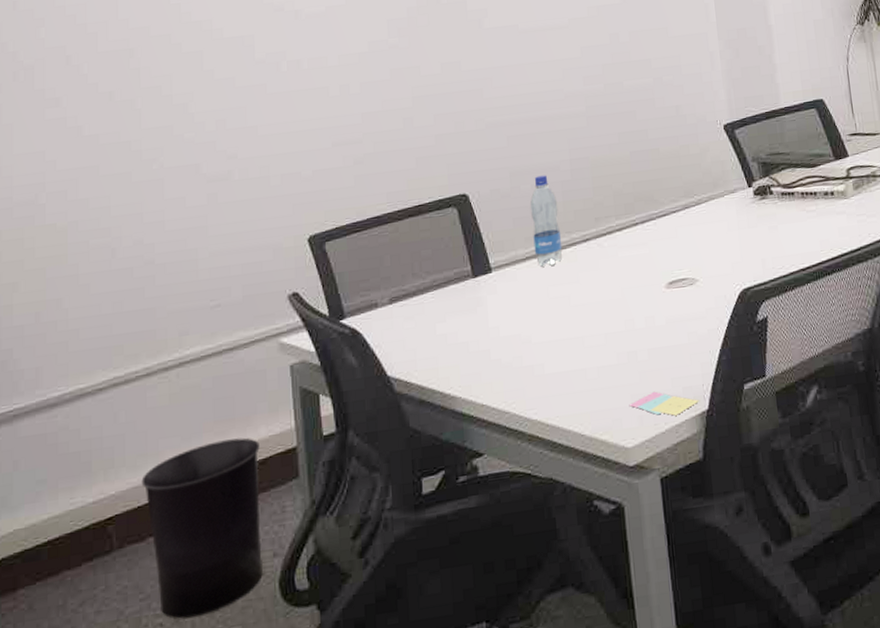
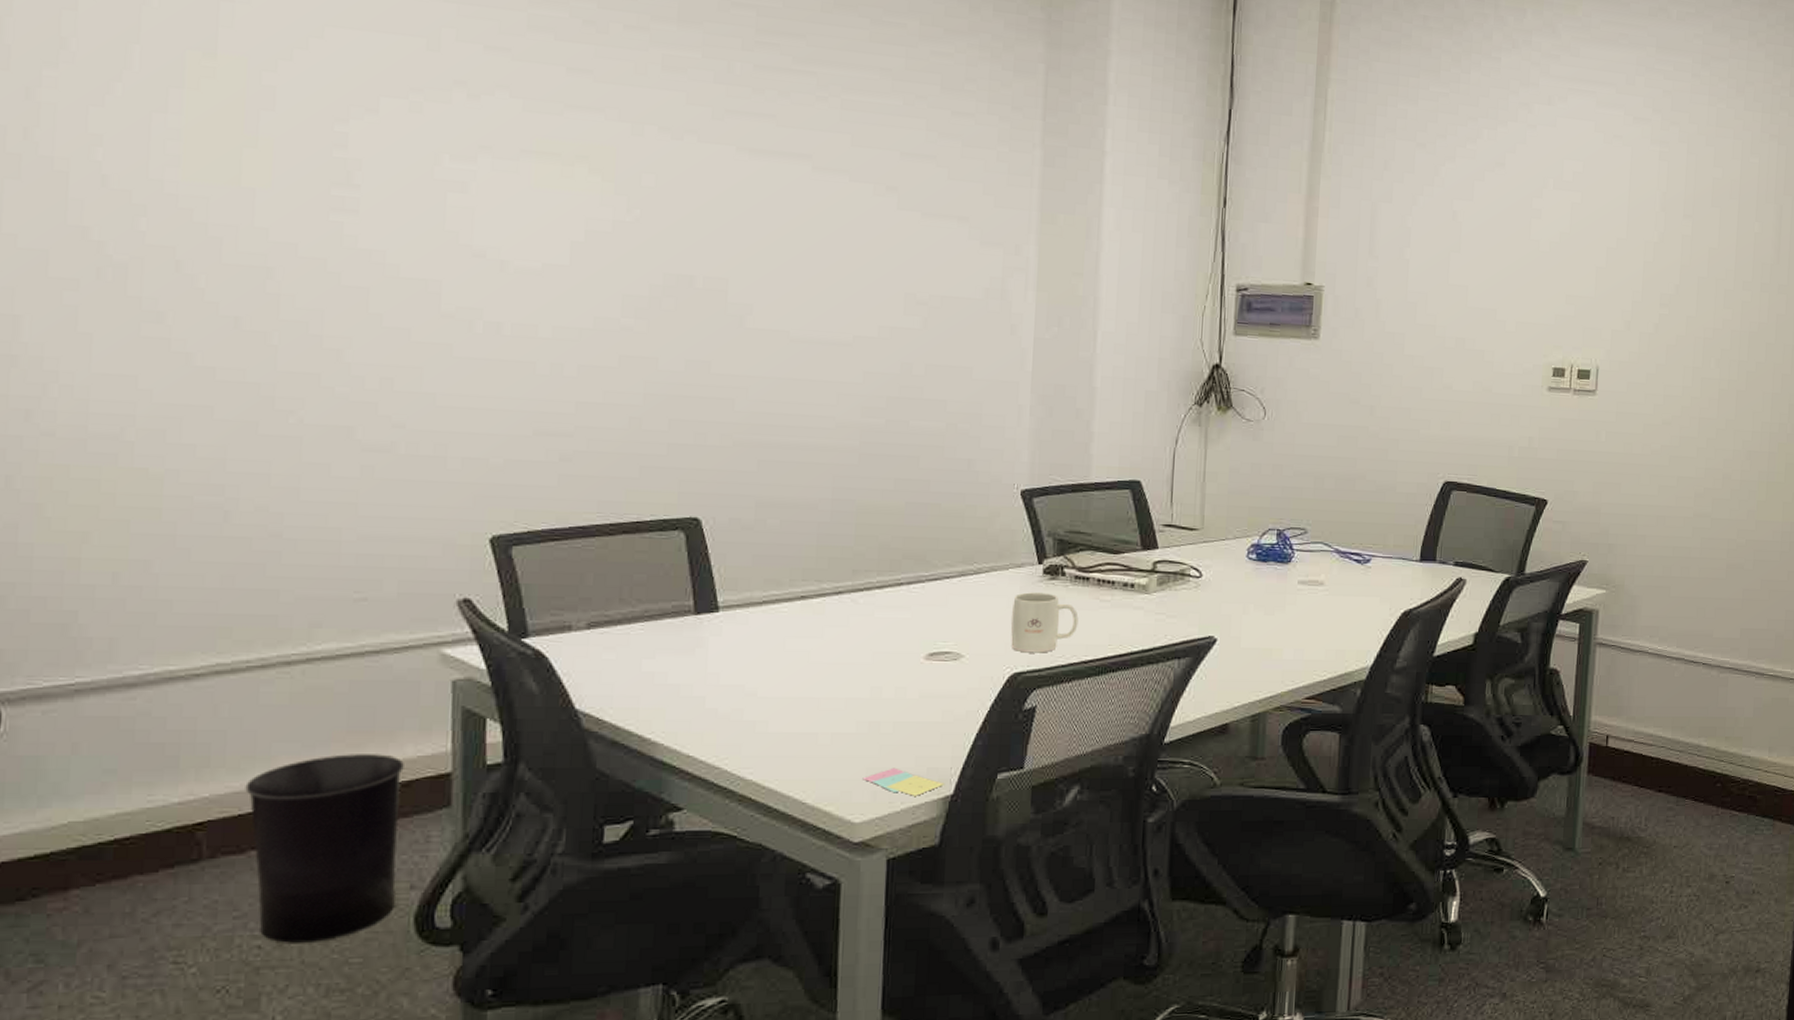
bottle: present [529,175,563,267] -> none [774,511,810,616]
mug: none [732,211,792,270] -> present [1010,592,1079,653]

